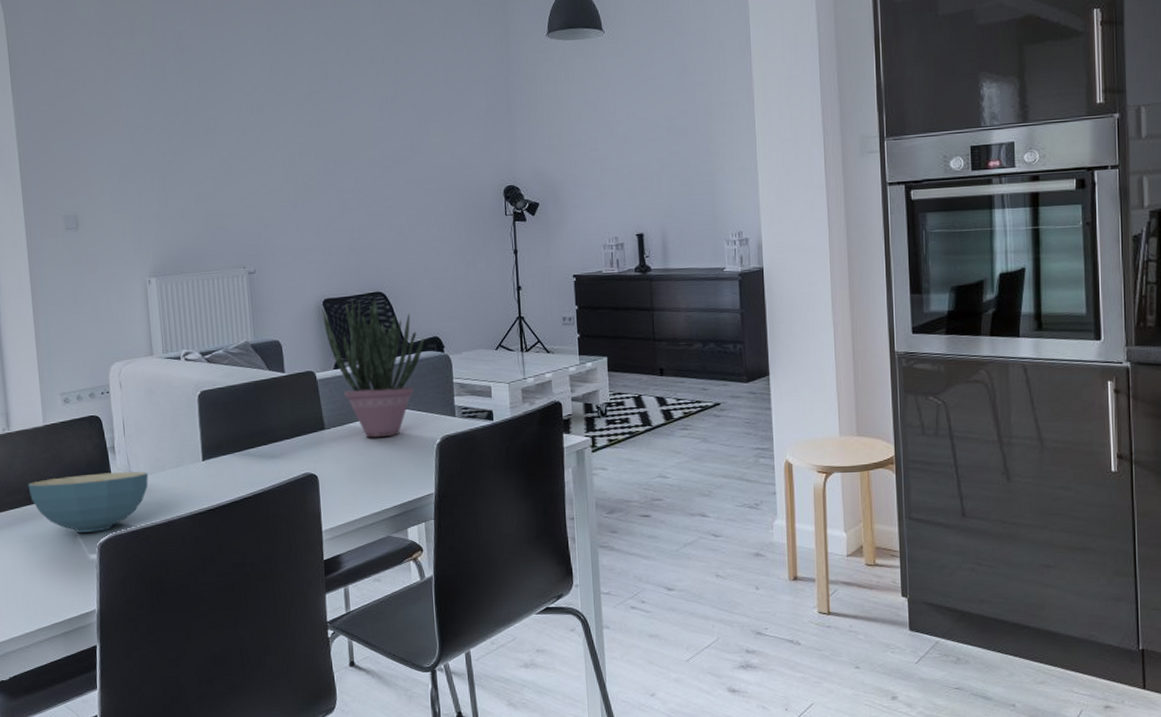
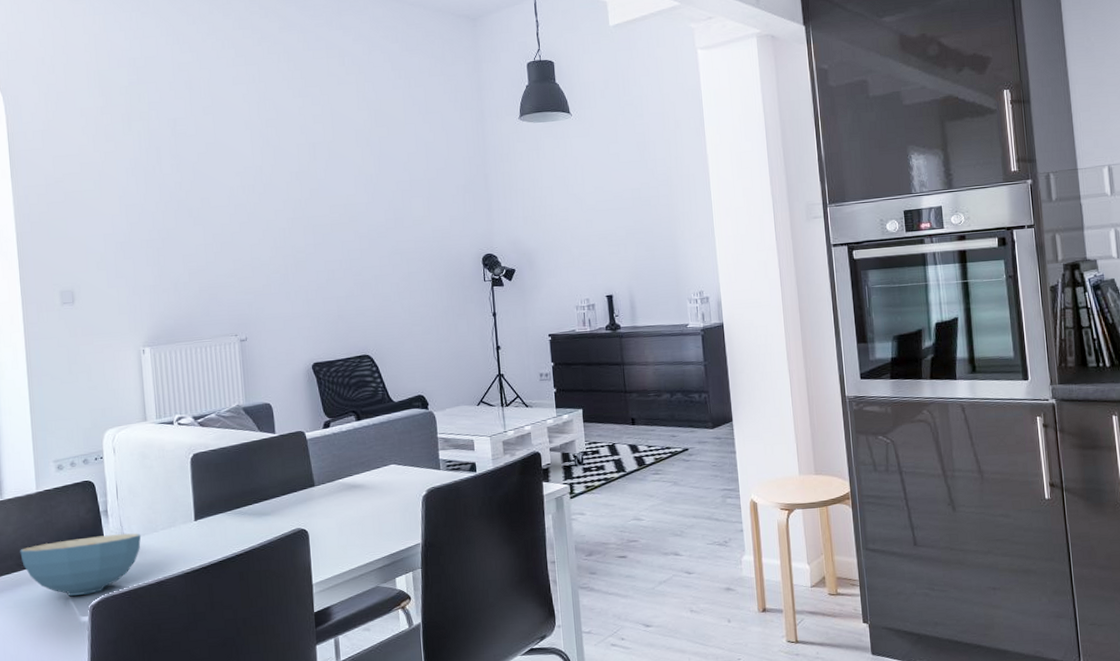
potted plant: present [322,299,425,438] -> none [311,361,410,493]

